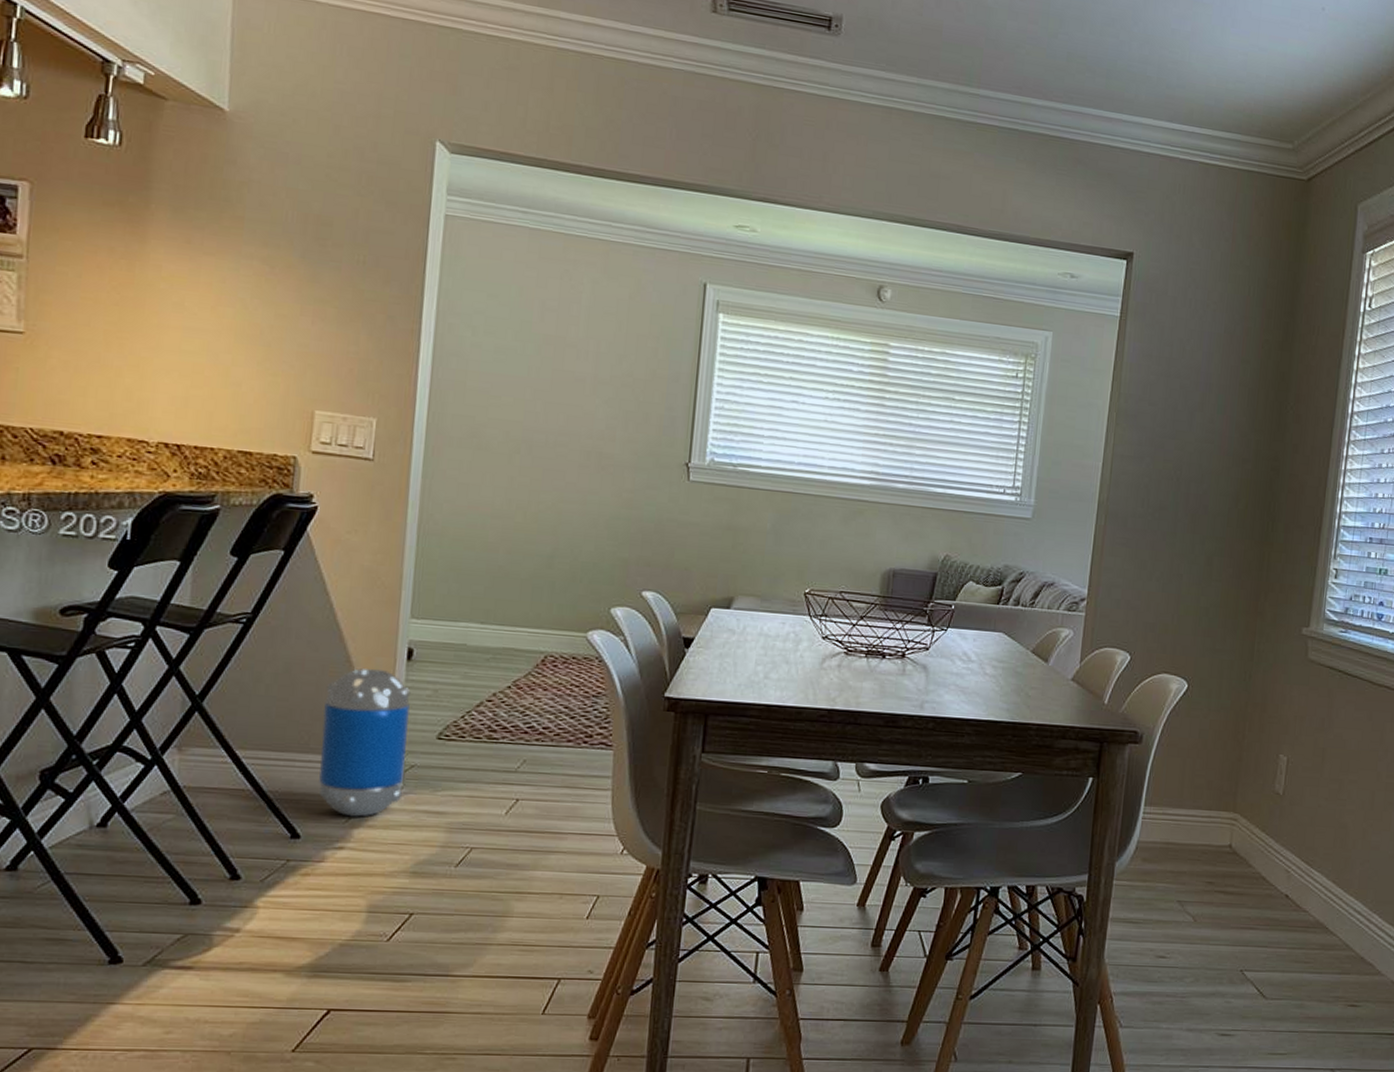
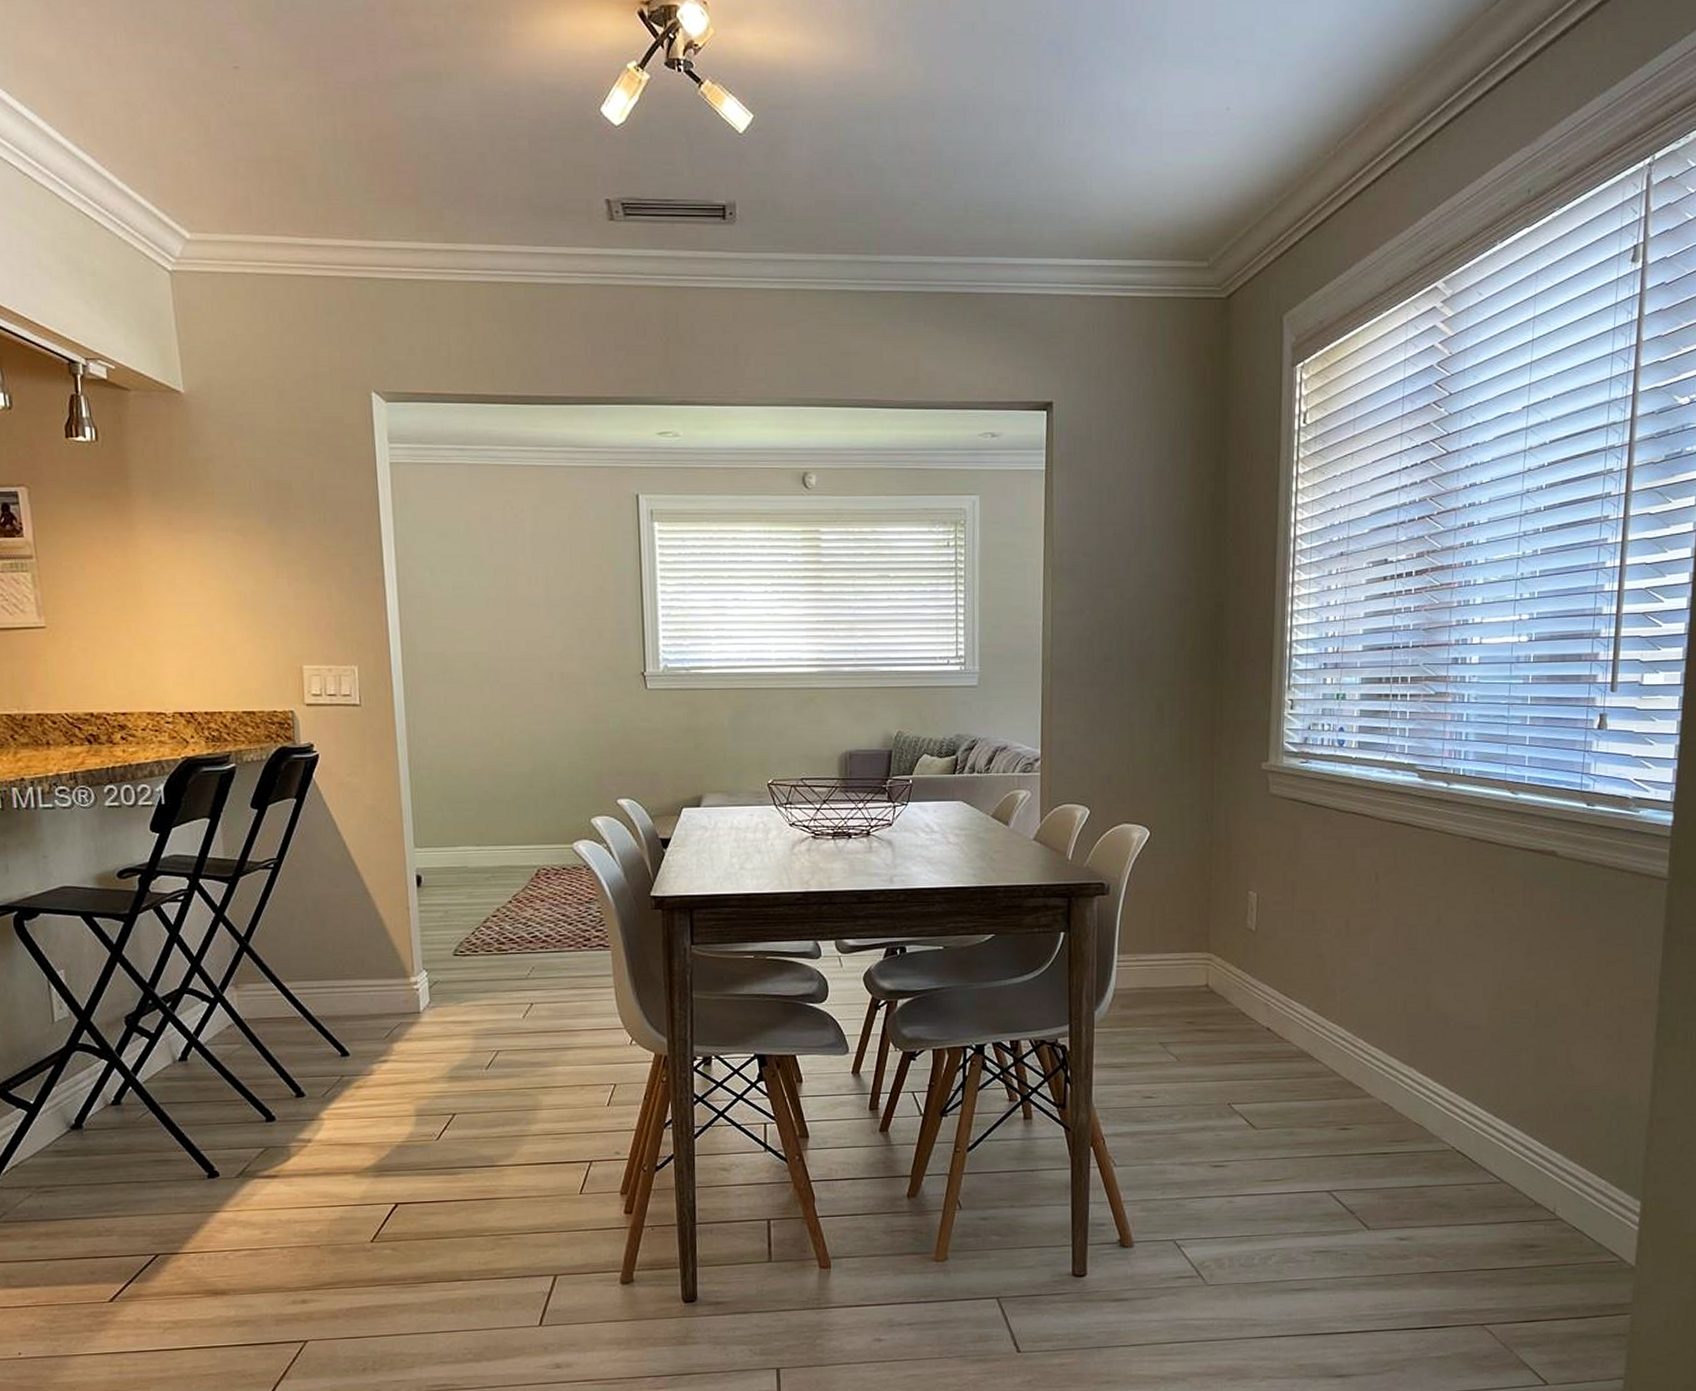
trash can: present [318,668,411,817] -> none [351,898,431,1033]

